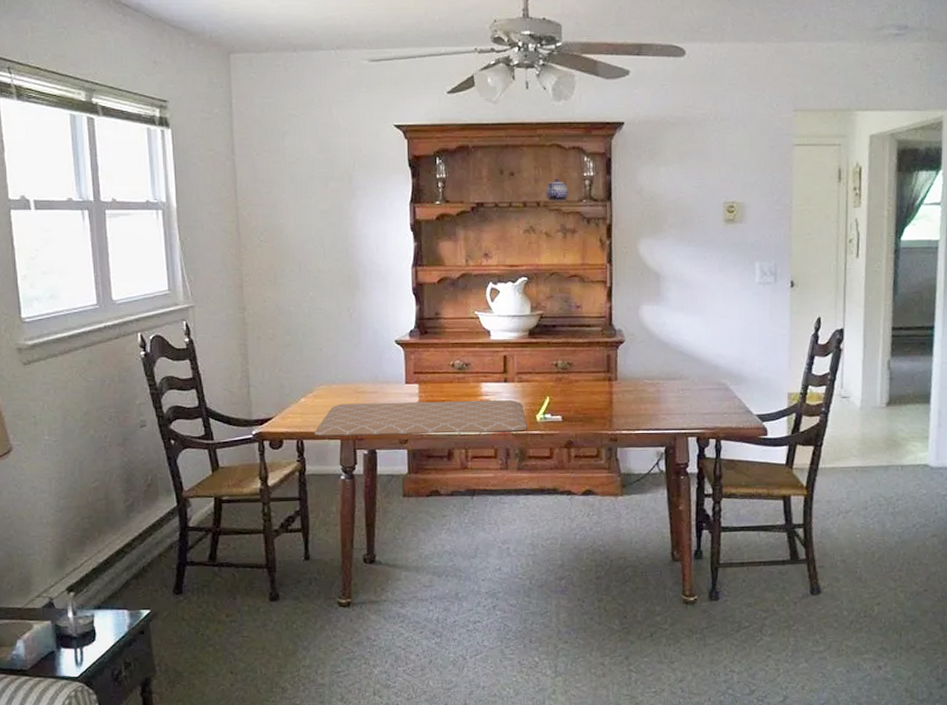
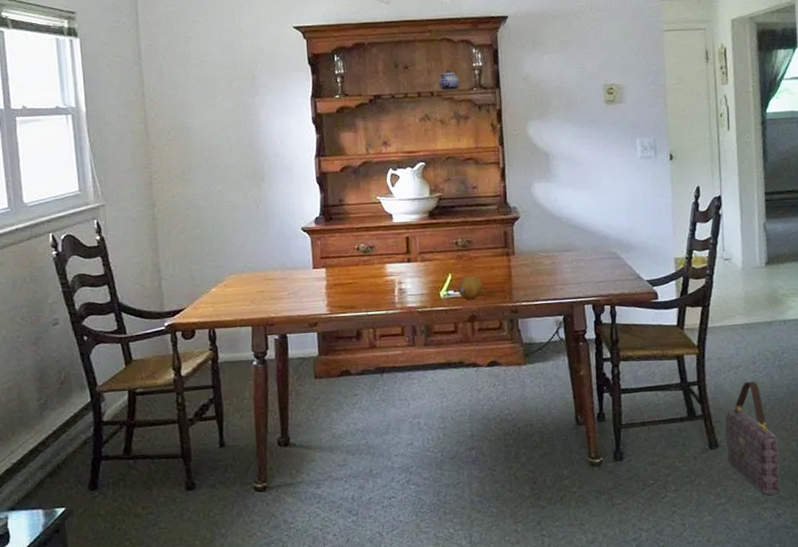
placemat: present [314,400,527,436] -> none [226,279,432,324]
fruit: none [555,400,582,425] -> present [457,275,483,300]
handbag: none [829,527,885,647] -> present [725,381,780,496]

